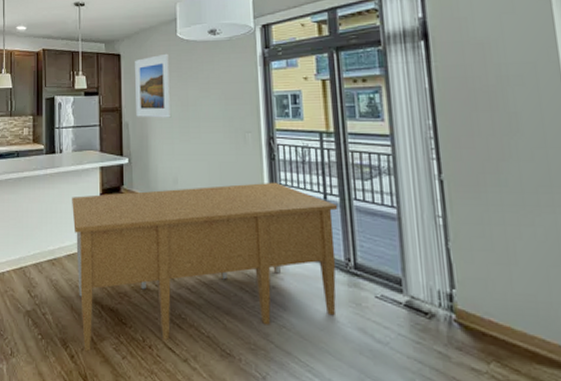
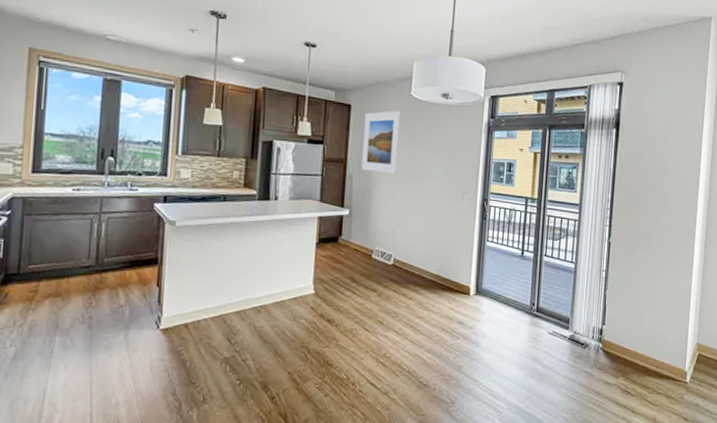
desk: present [72,182,338,352] -> none [284,238,531,393]

